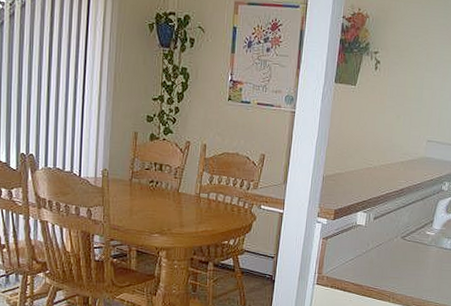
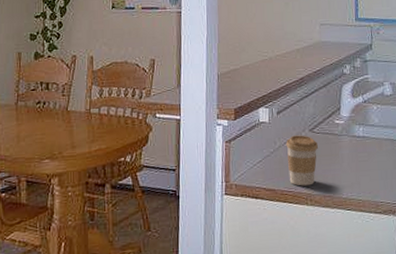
coffee cup: none [376,240,407,286] -> present [286,135,318,186]

